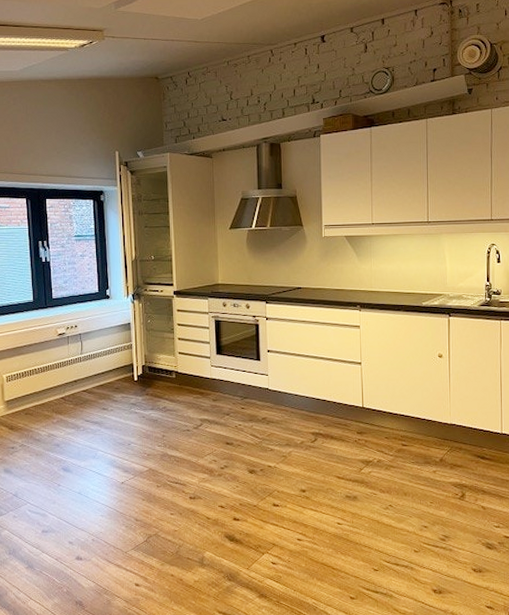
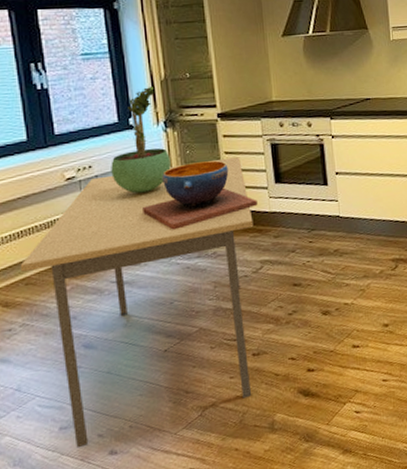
dining table: none [22,329,197,550] -> present [20,157,254,448]
potted plant: none [91,265,135,351] -> present [111,87,171,193]
decorative bowl: none [112,330,201,384] -> present [142,160,258,230]

